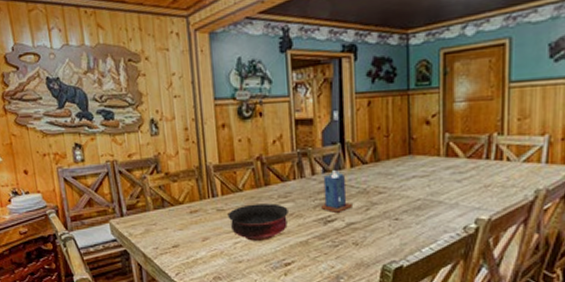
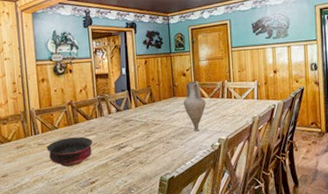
candle: present [321,170,352,213] -> none [116,110,138,141]
vase: none [423,132,459,207] -> present [183,81,206,132]

